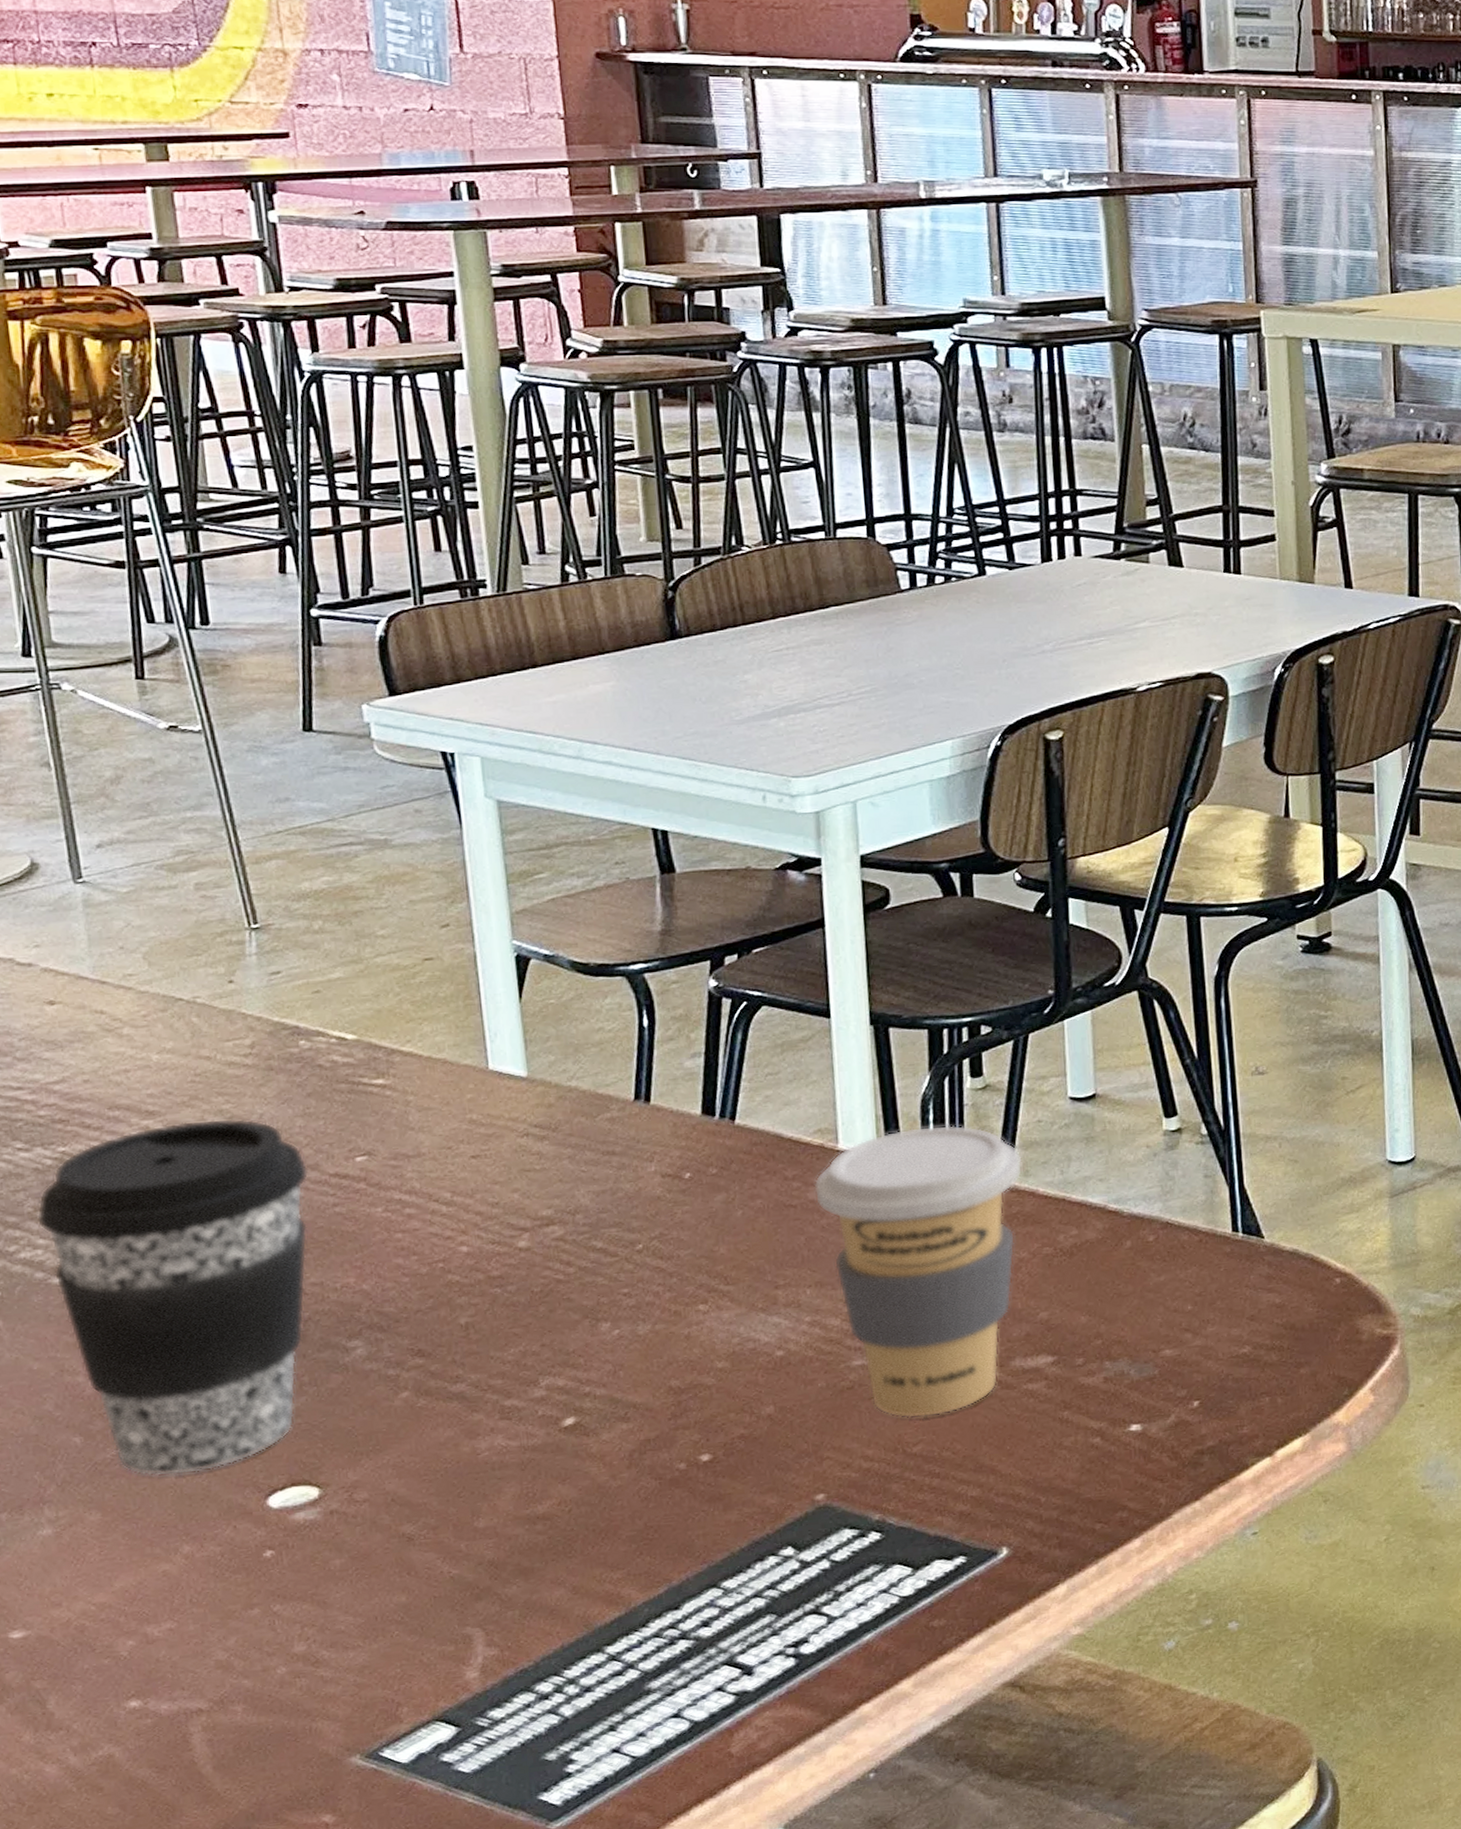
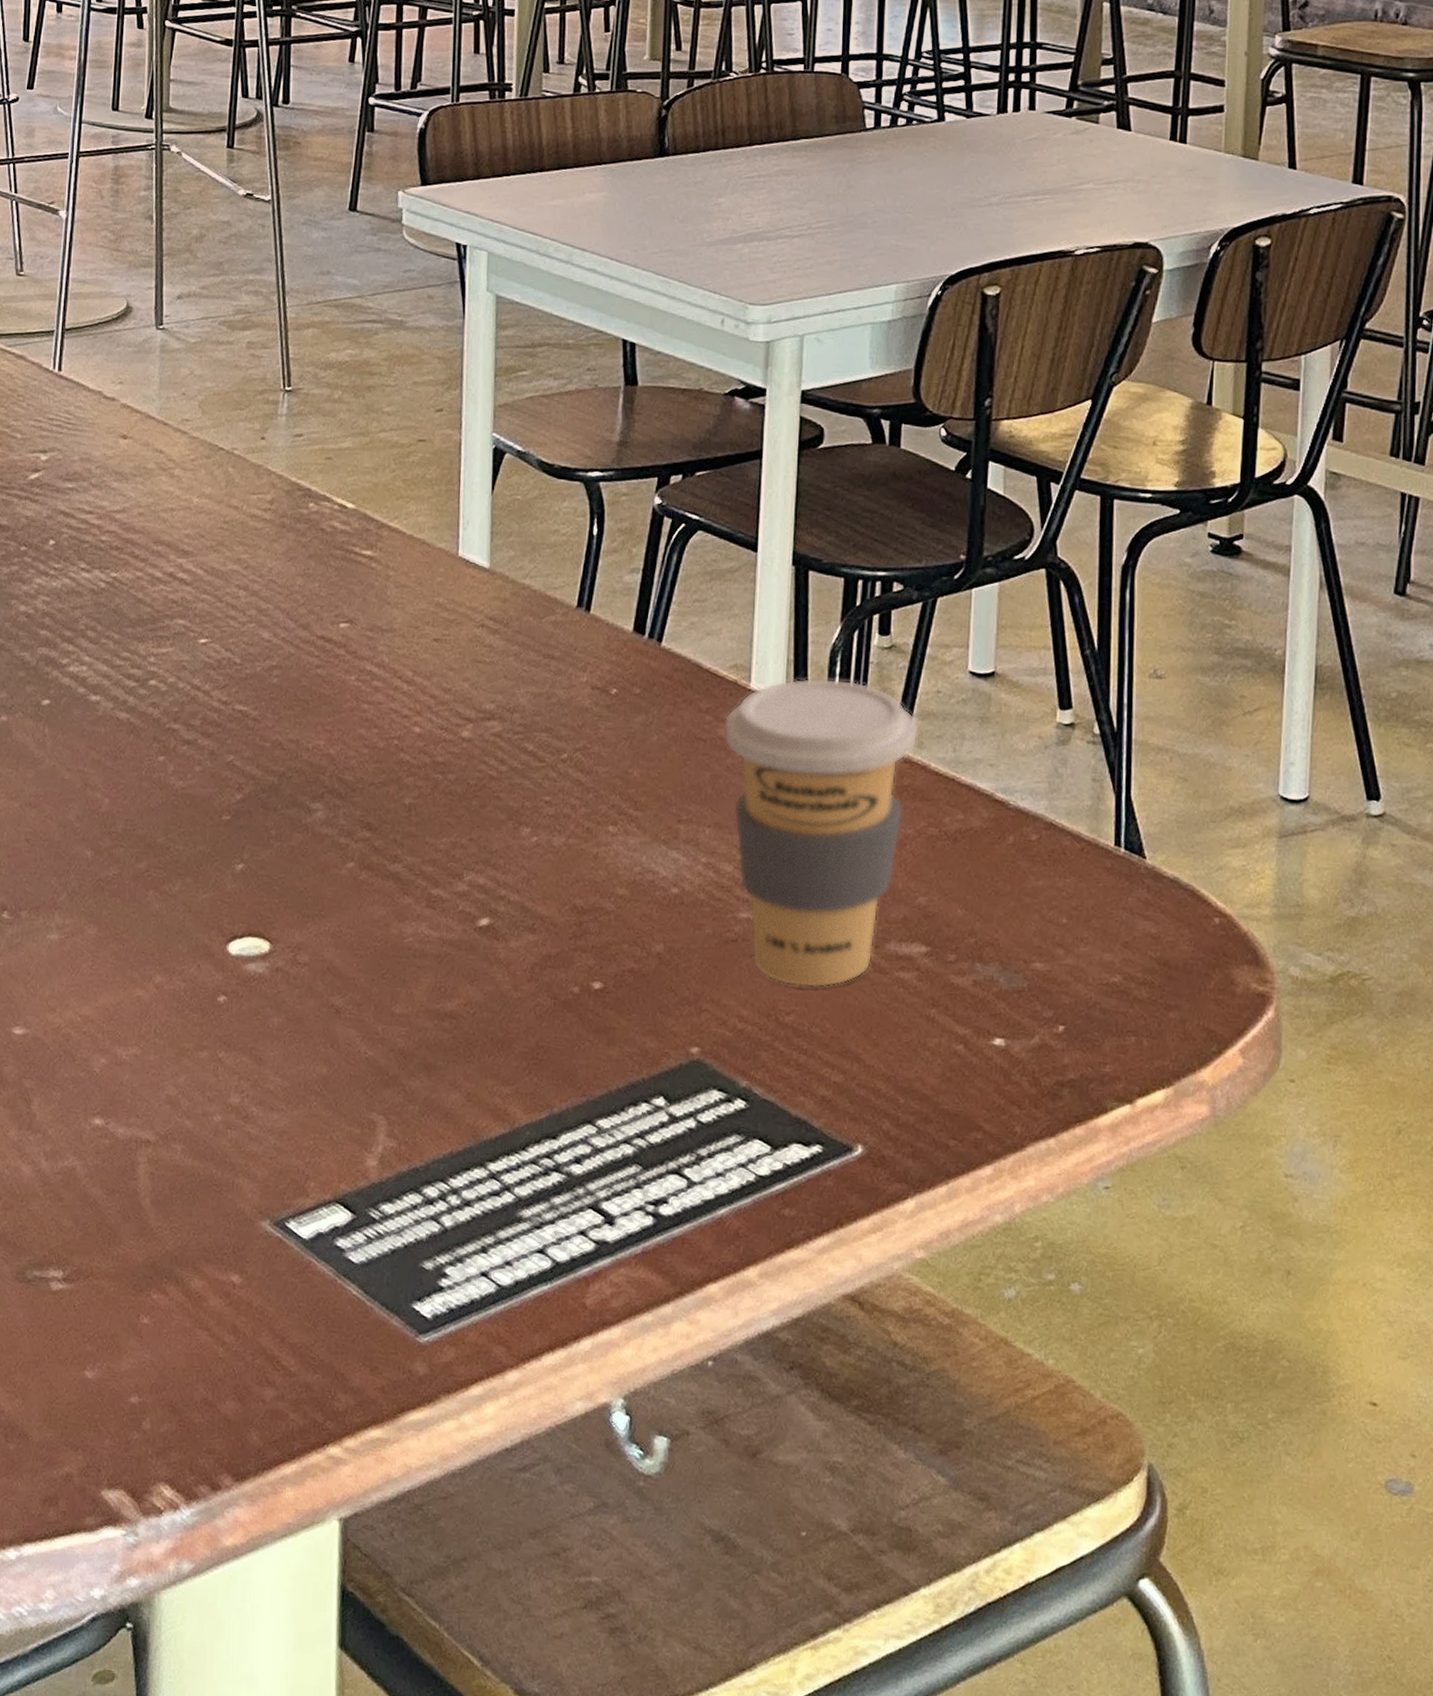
coffee cup: present [36,1118,309,1476] -> none [86,565,301,906]

